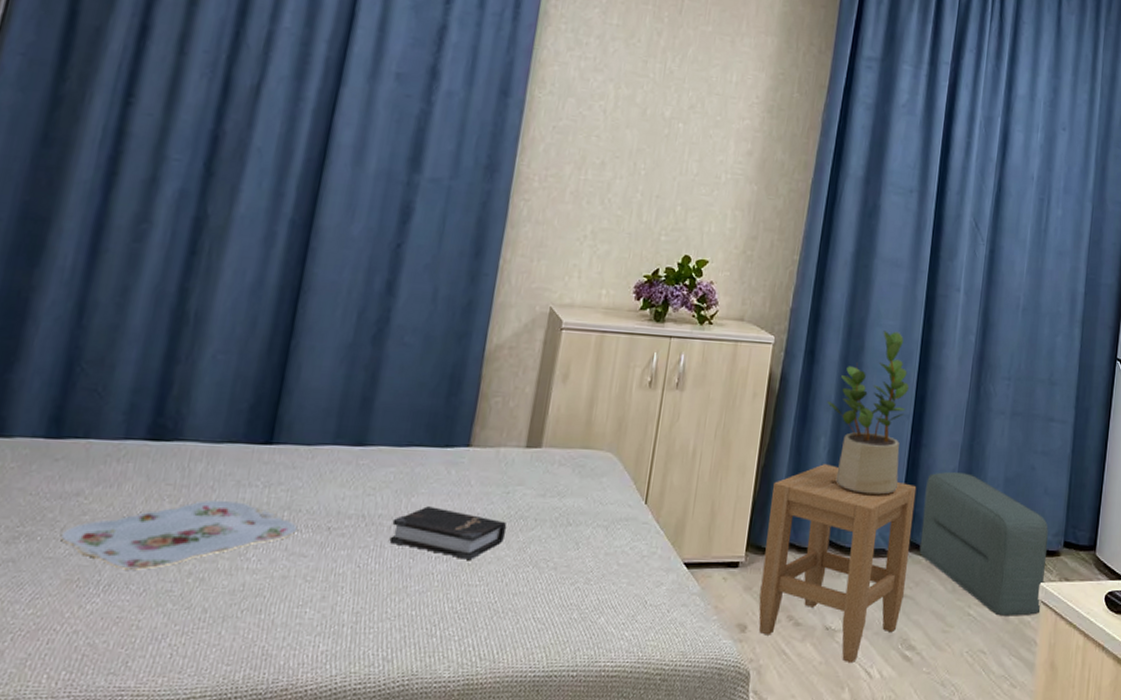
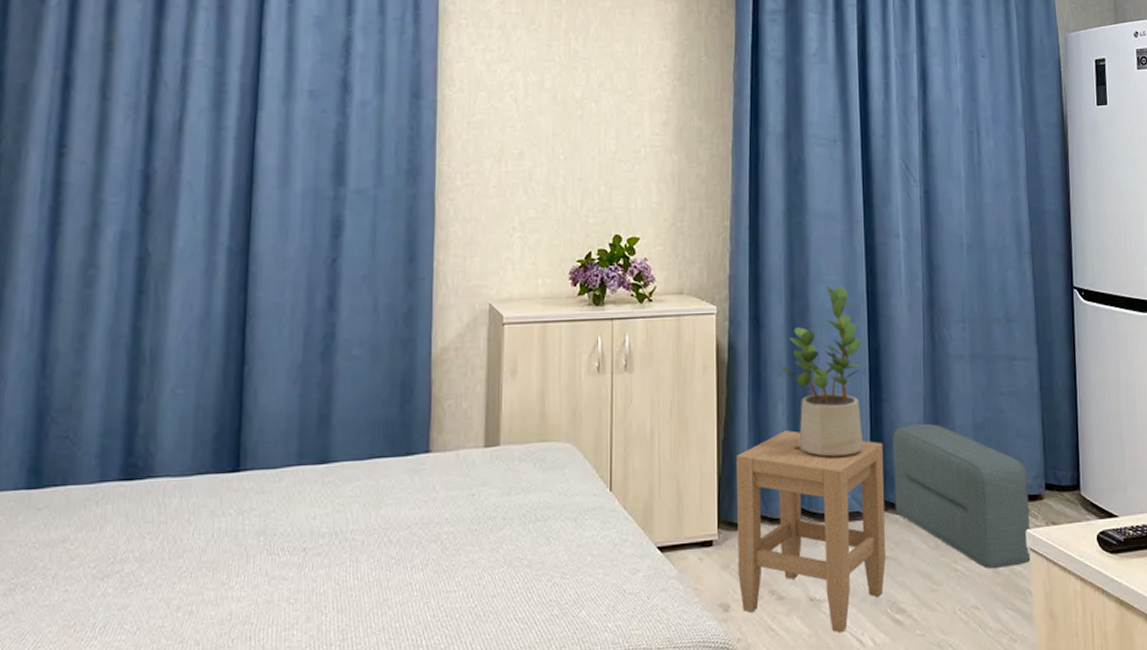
serving tray: present [61,500,298,570] -> none [54,532,275,610]
hardback book: present [389,506,507,561] -> none [364,516,477,567]

